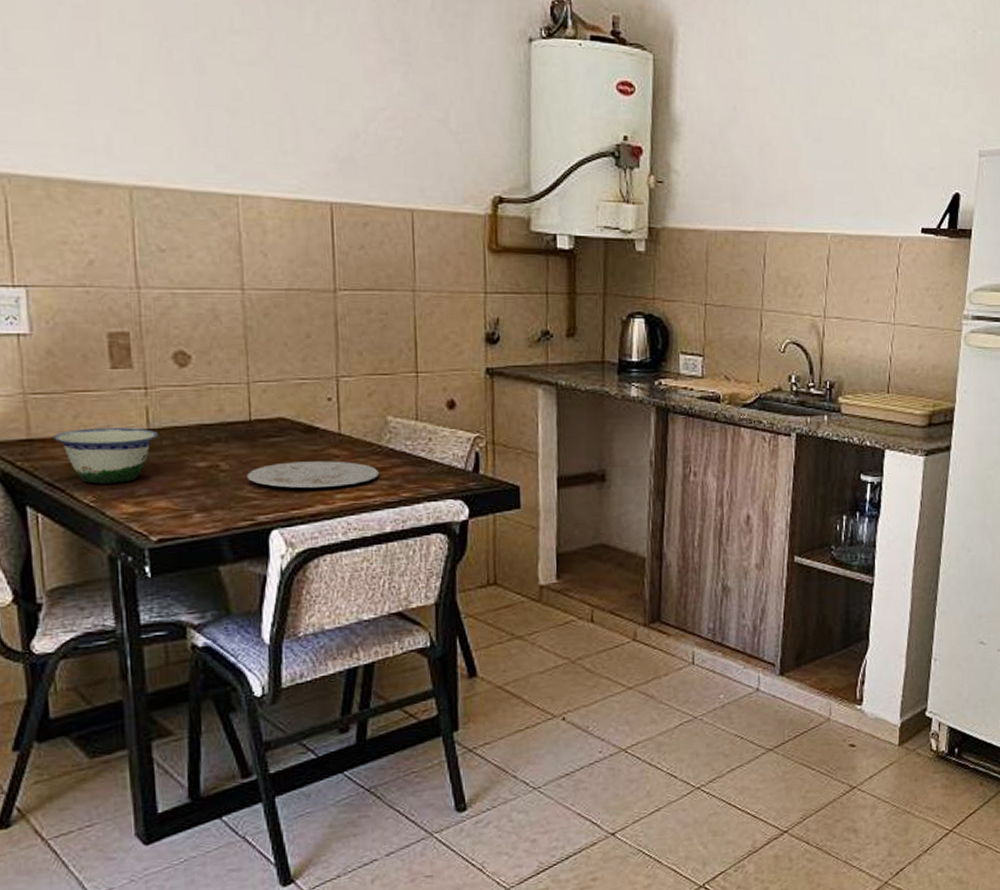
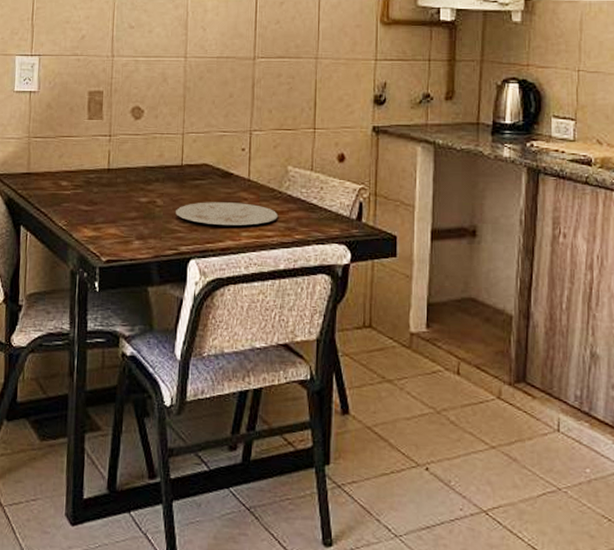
bowl: present [53,428,159,484] -> none [44,166,115,212]

